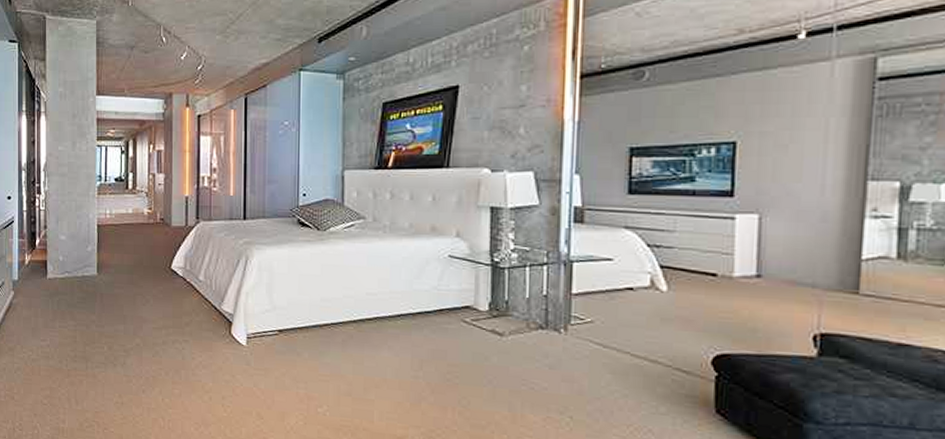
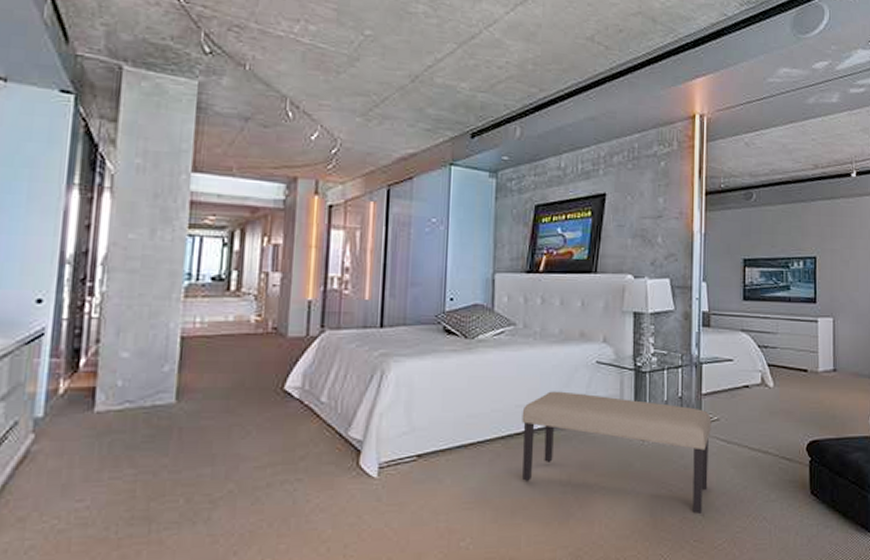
bench: none [373,282,584,415] -> present [522,391,712,514]

